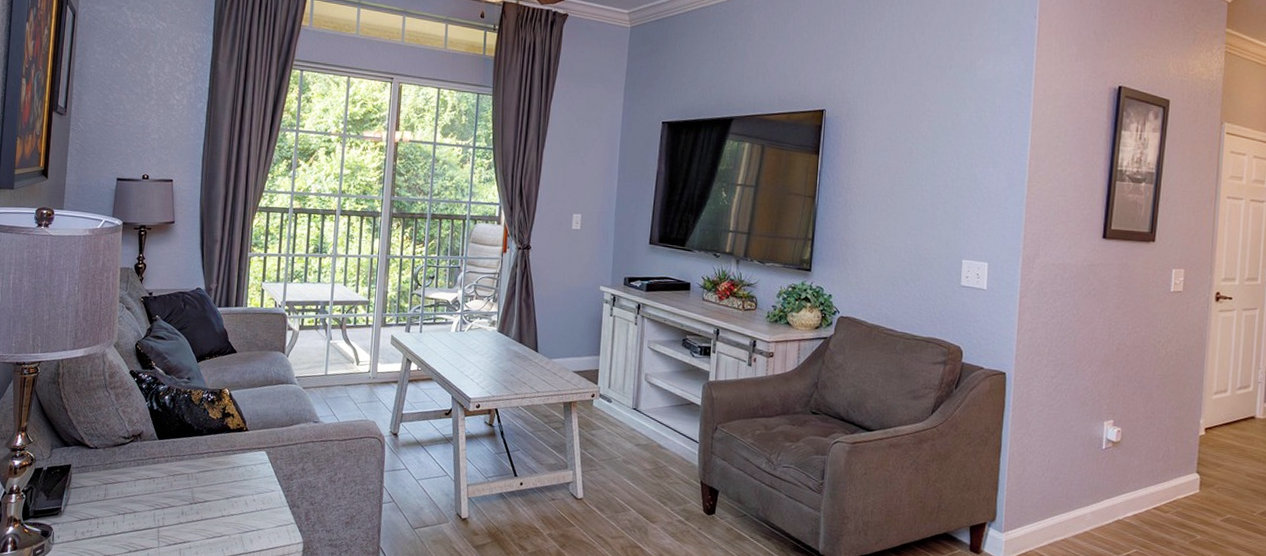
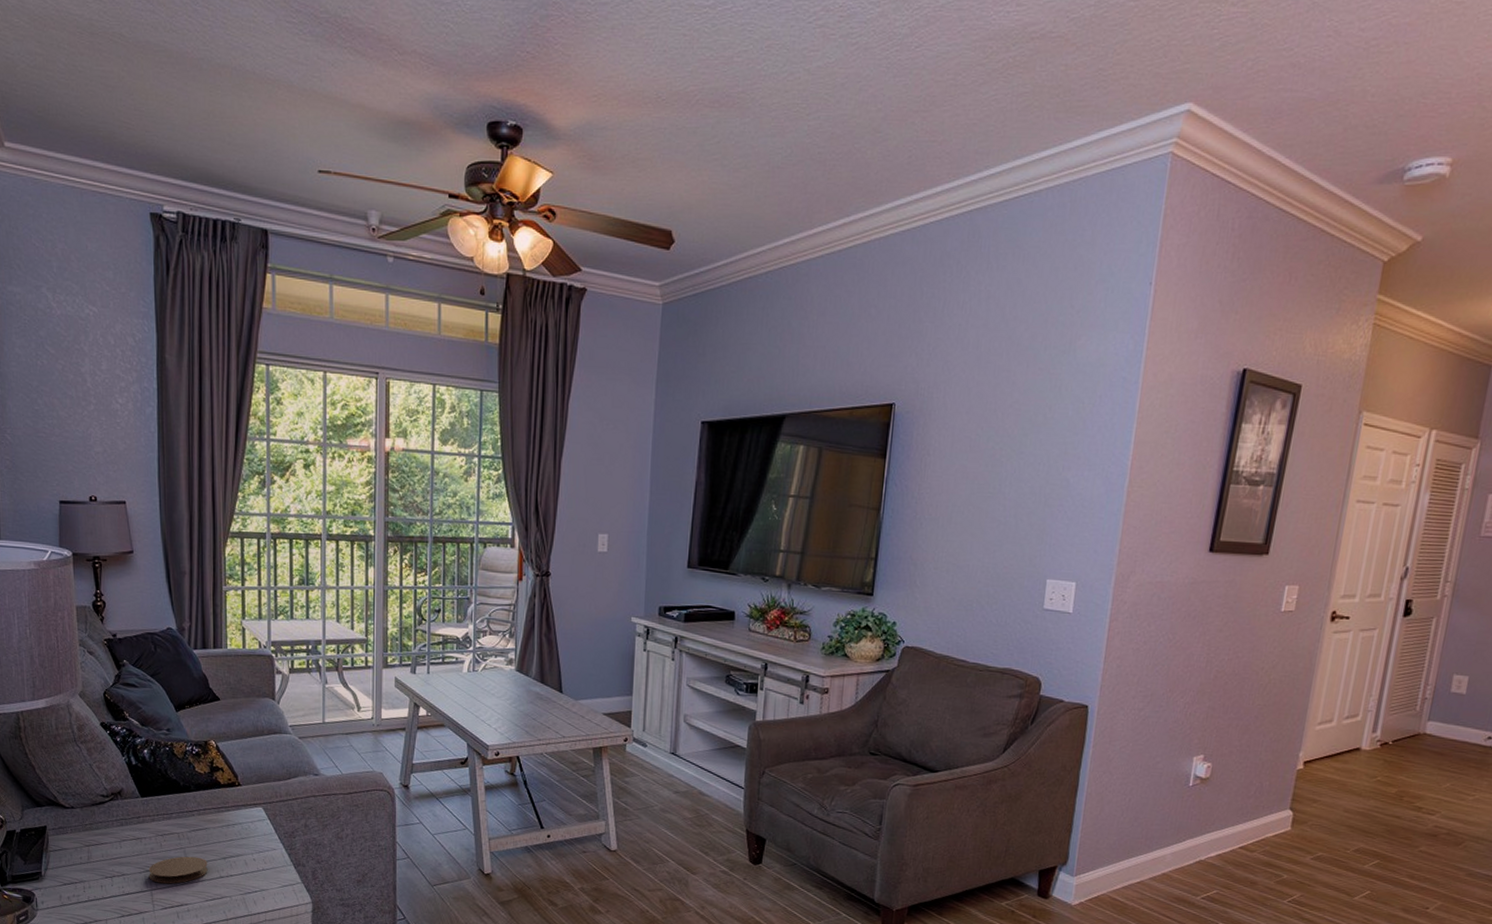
coaster: none [157,495,212,522] -> present [148,856,208,884]

